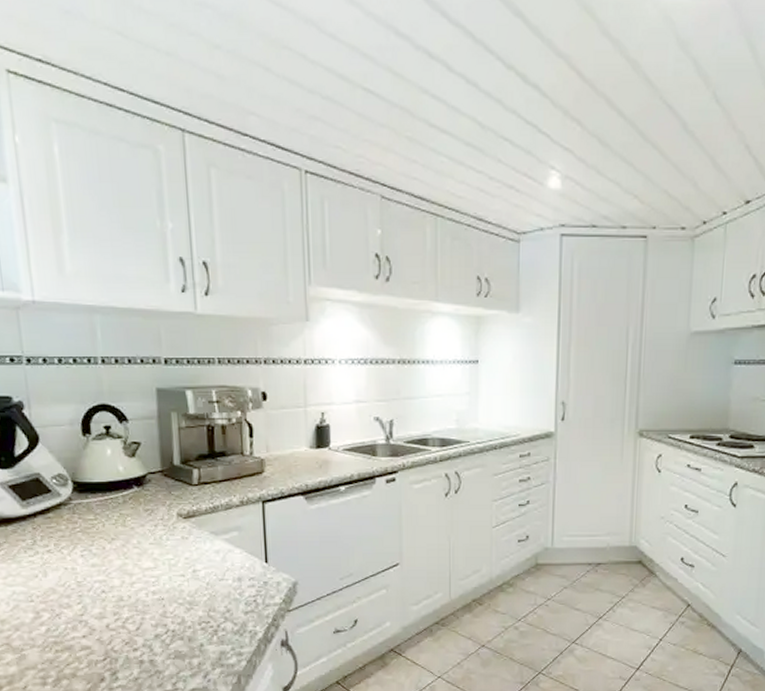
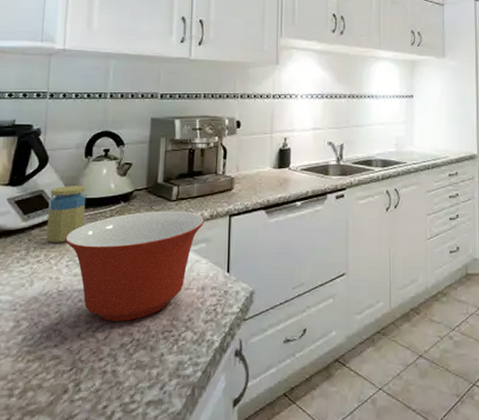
jar: none [48,468,94,531] -> present [46,186,86,243]
mixing bowl: none [74,496,234,612] -> present [64,211,205,321]

